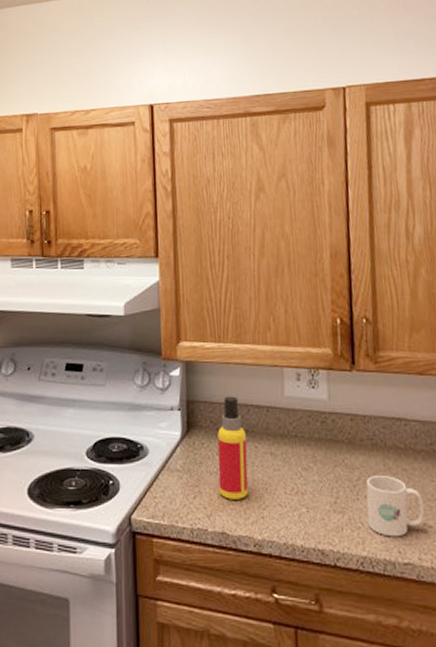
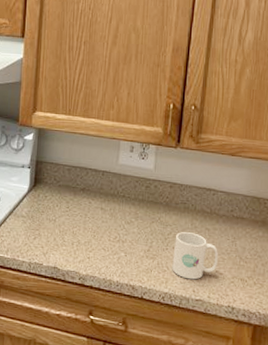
spray bottle: present [217,396,249,500] -> none [56,160,83,243]

